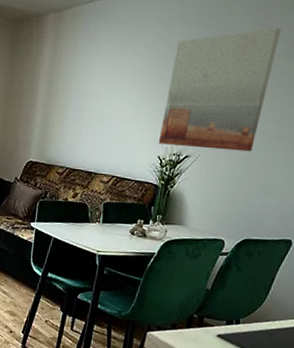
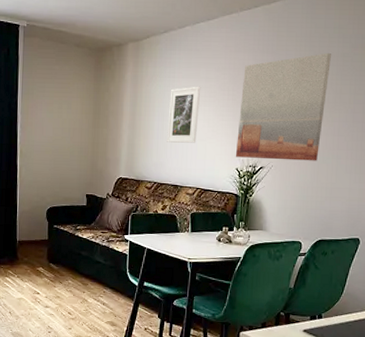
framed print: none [83,63,126,127] -> present [167,86,201,143]

